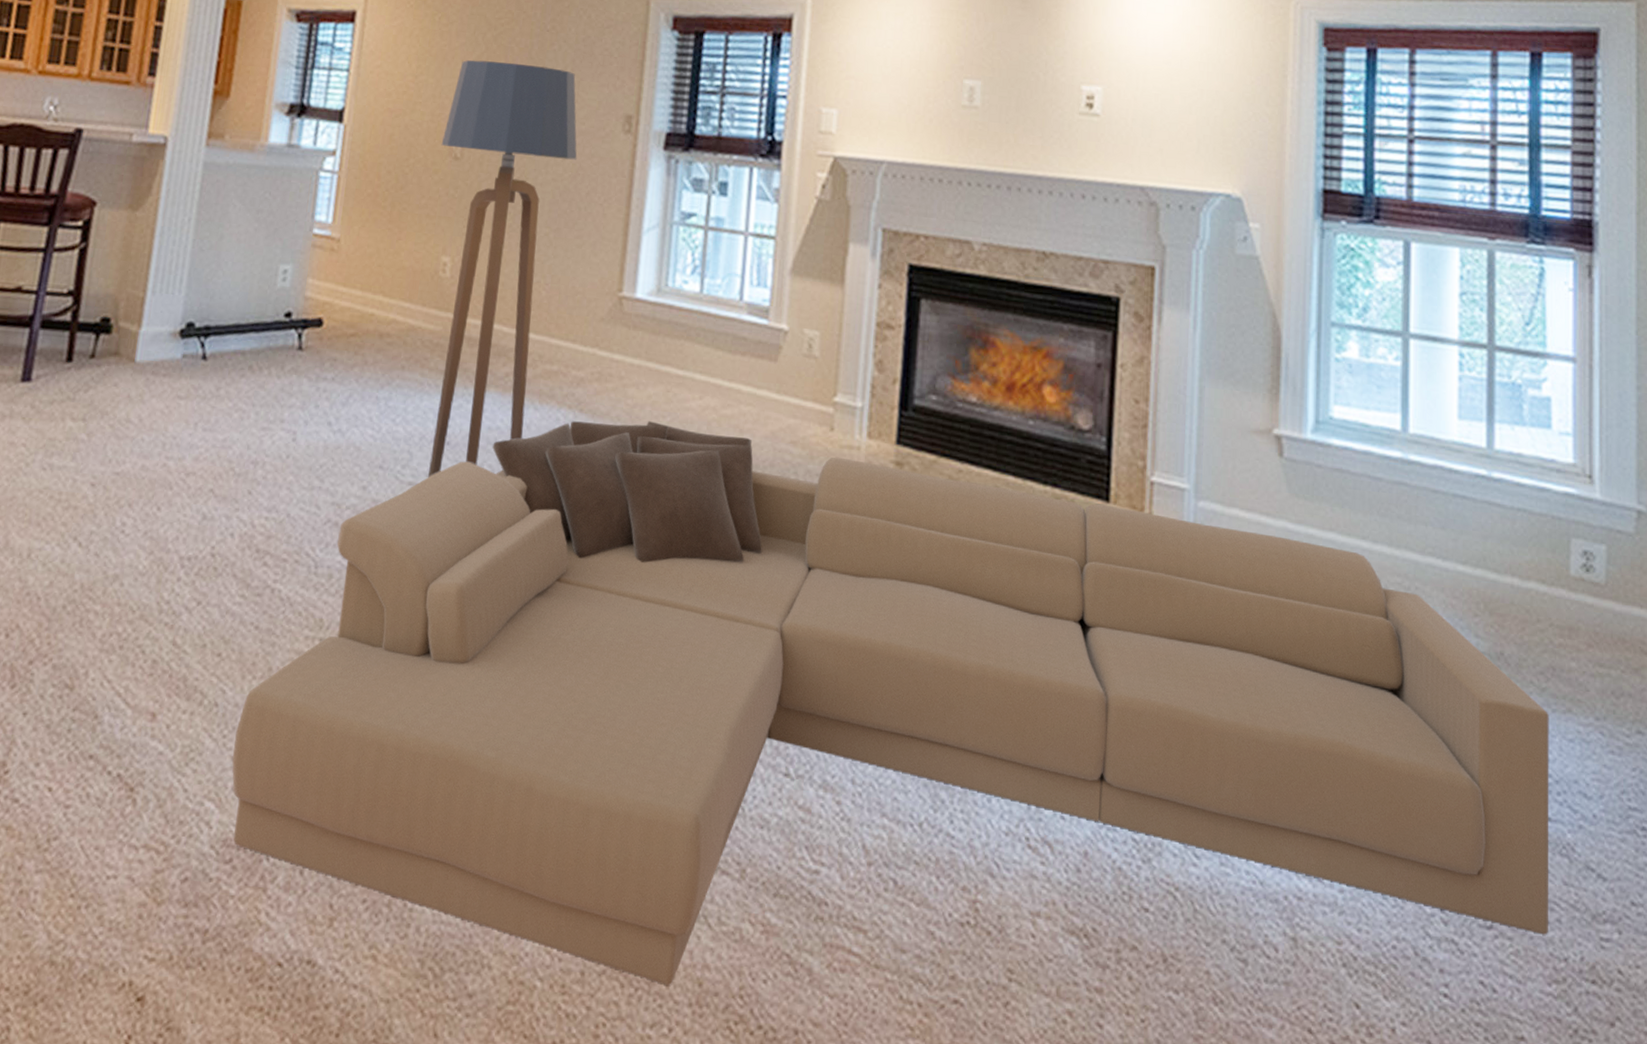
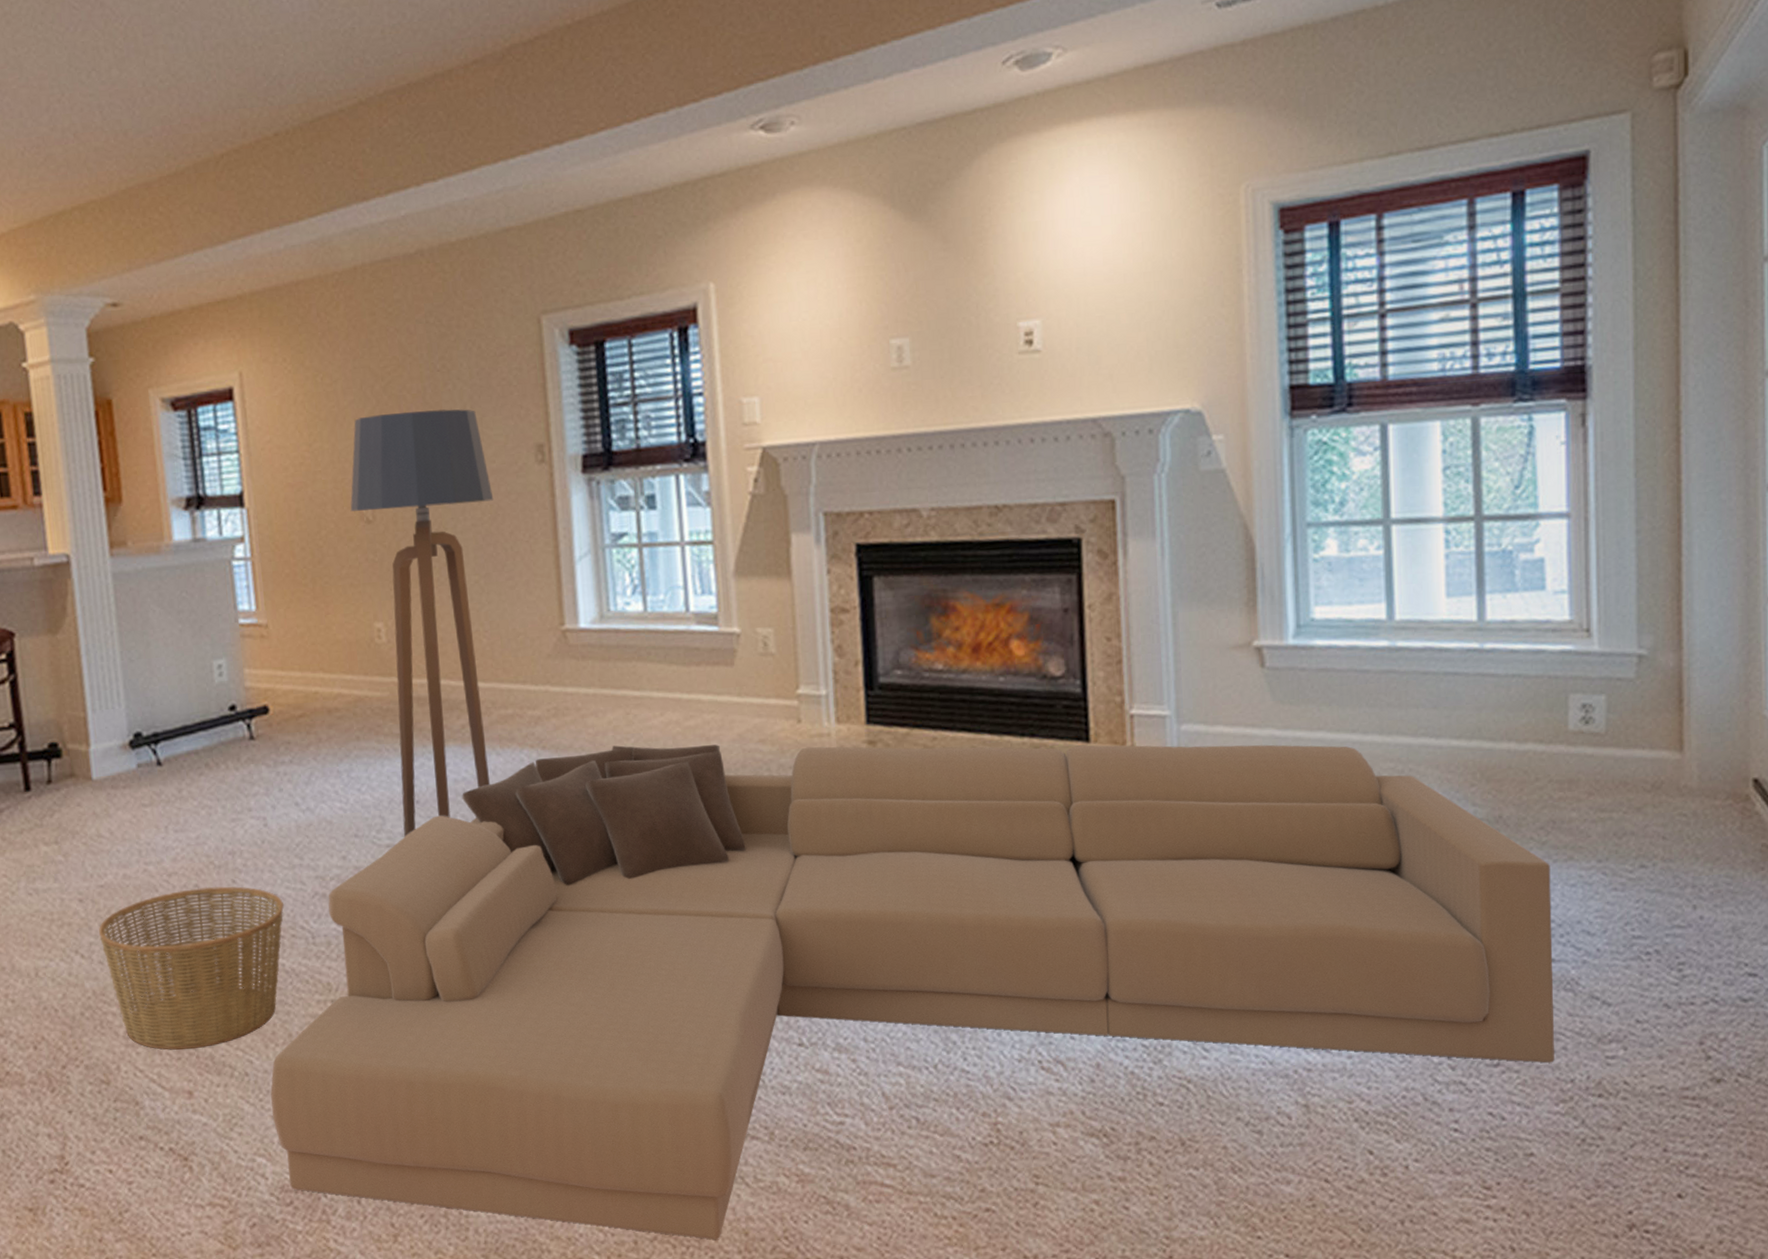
basket: none [101,492,294,667] -> present [98,886,284,1050]

